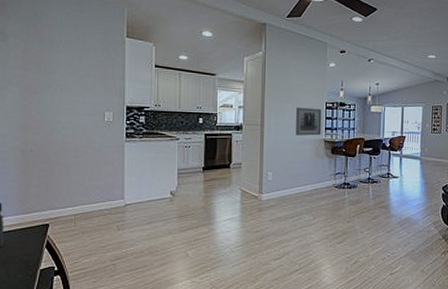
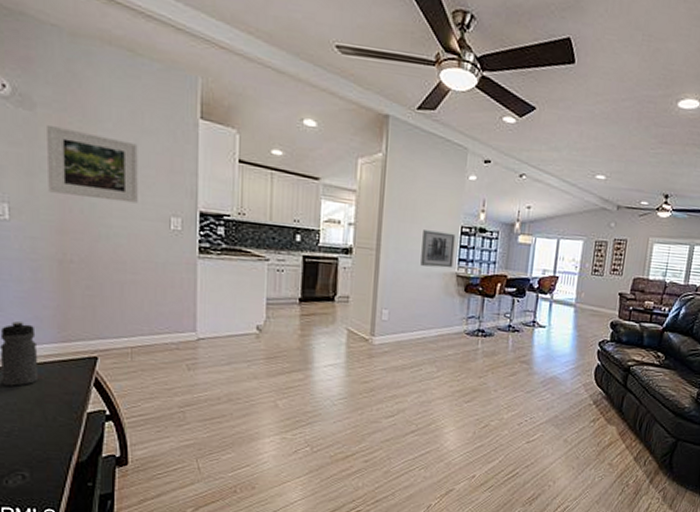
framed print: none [15,50,81,103] -> present [47,124,138,204]

